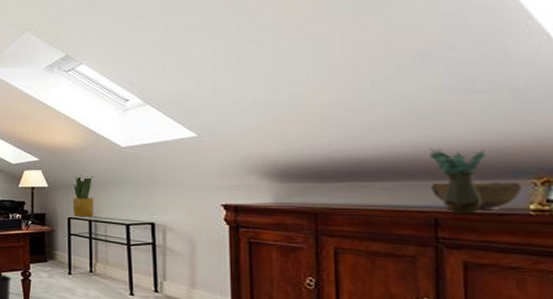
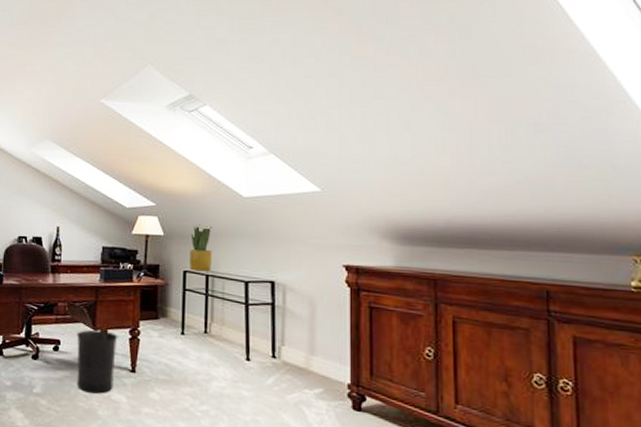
vase: present [430,148,485,213] -> none [542,219,591,288]
decorative bowl: present [431,182,521,209] -> none [543,254,623,284]

